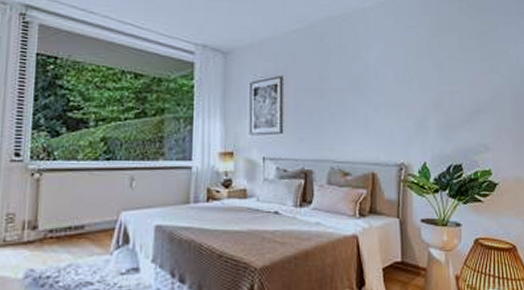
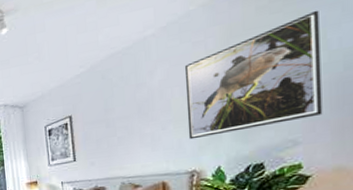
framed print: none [398,25,506,129] -> present [184,10,323,140]

